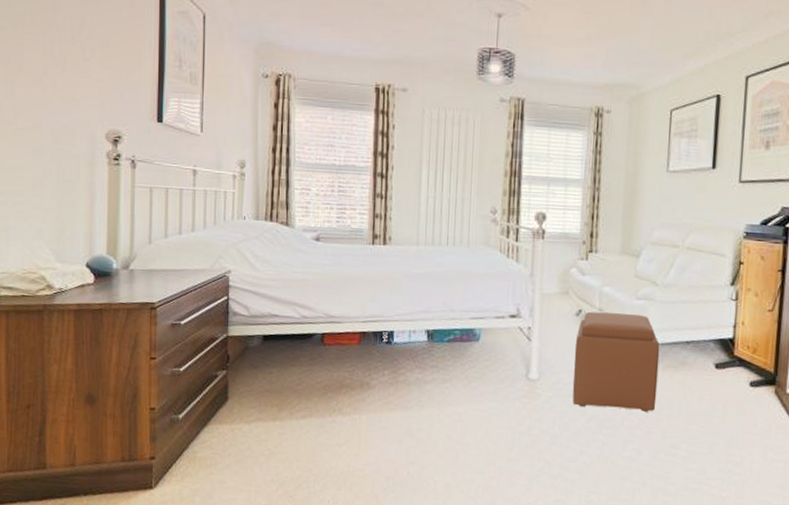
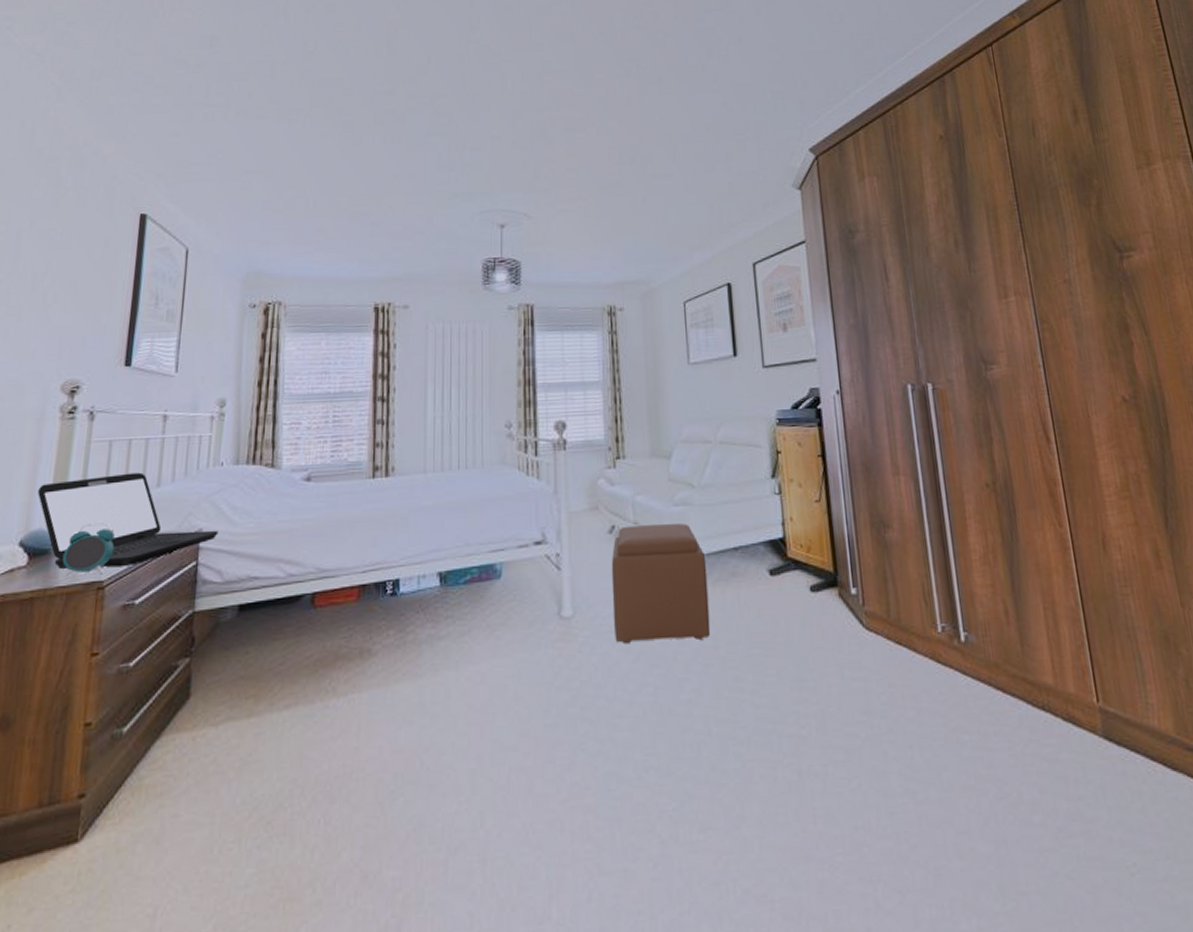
laptop: none [96,217,244,293] -> present [38,472,218,569]
alarm clock: none [121,255,161,298] -> present [62,523,115,578]

